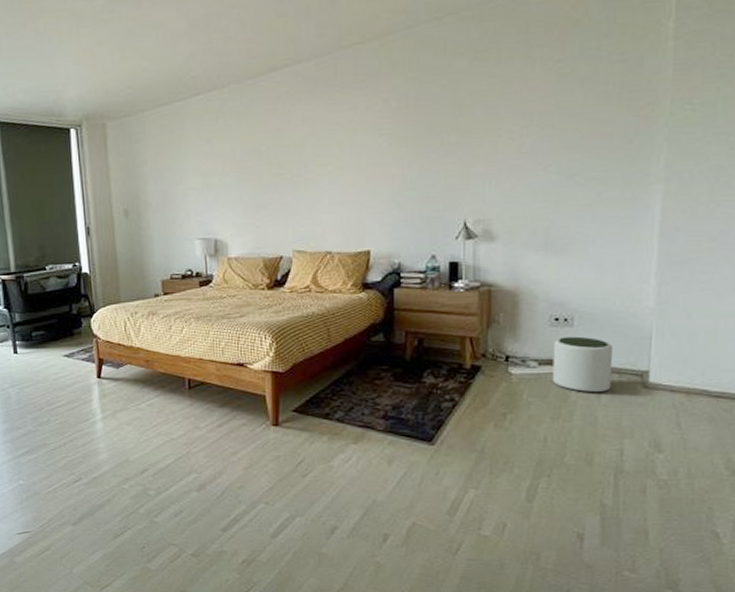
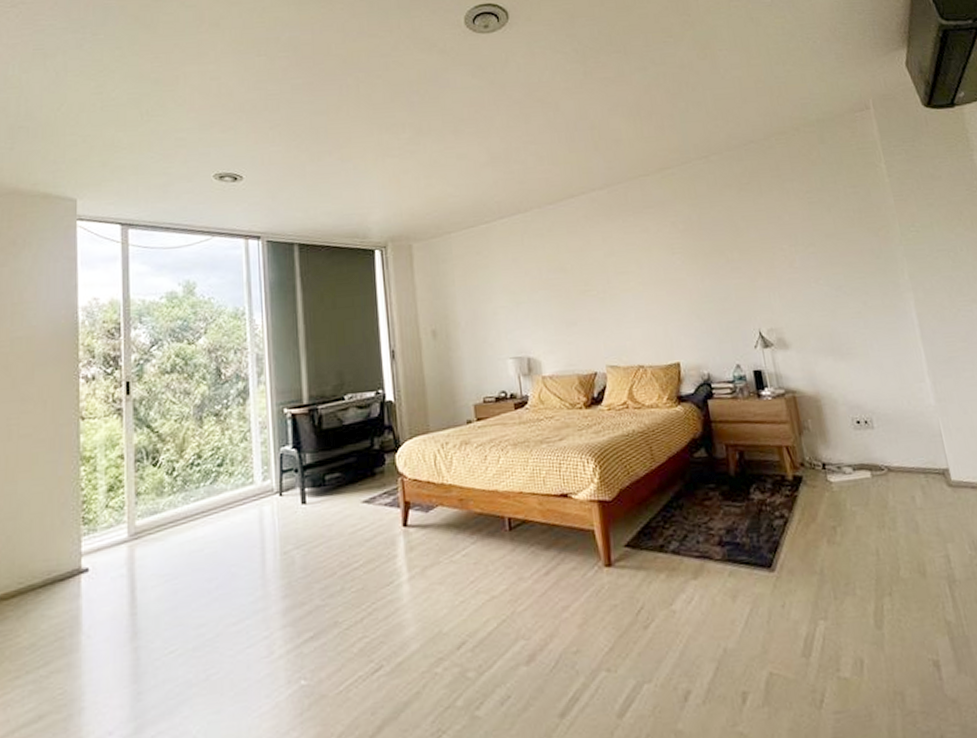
plant pot: present [552,336,614,393] -> none [861,438,922,497]

